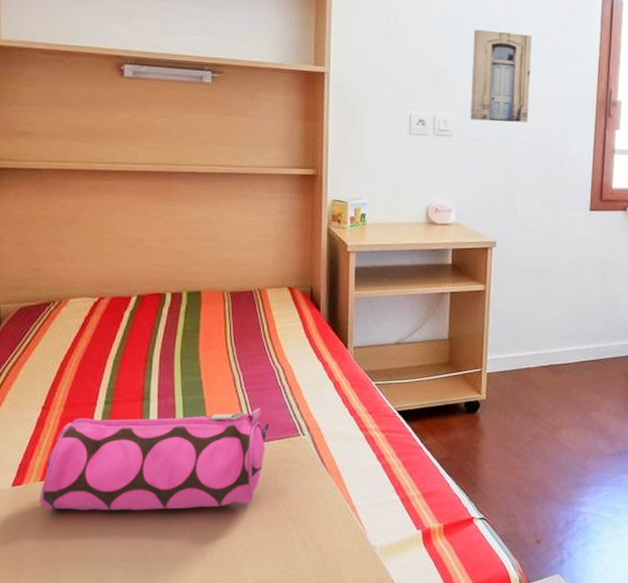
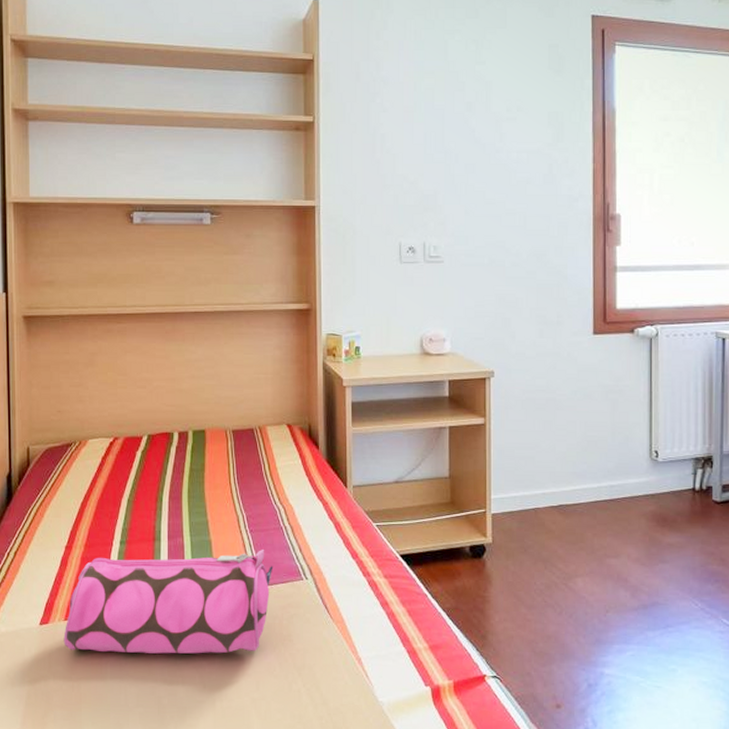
wall art: present [470,29,532,122] -> none [460,151,521,245]

